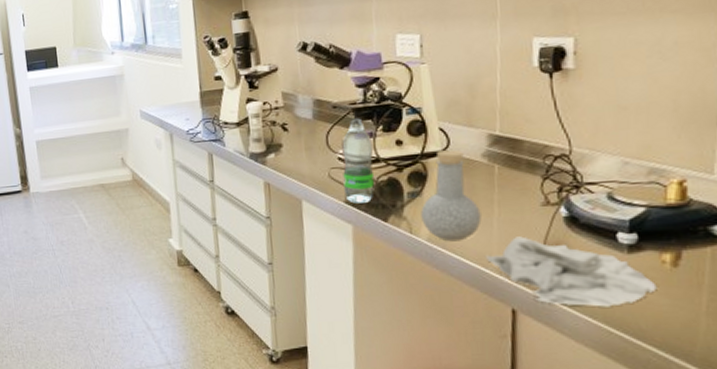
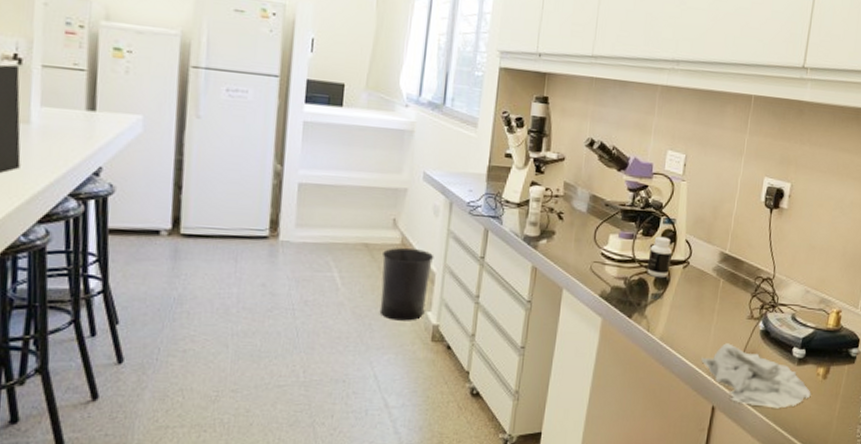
waste bin: none [118,182,167,250] -> present [379,247,434,321]
bottle: present [342,118,375,204] -> none [600,218,632,299]
medicine bottle: none [395,128,425,175] -> present [647,236,672,279]
flask: present [421,150,482,242] -> none [658,260,704,343]

